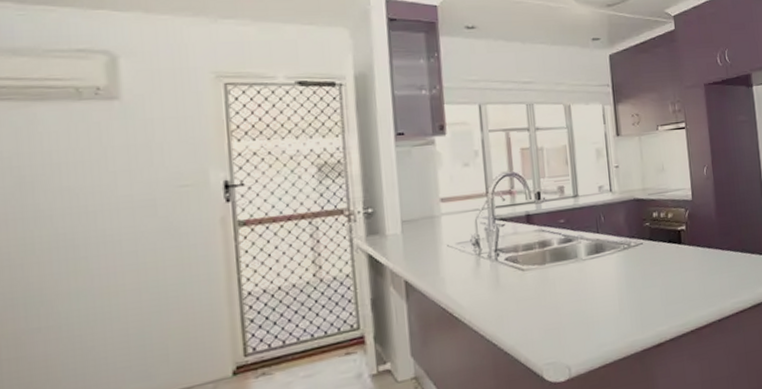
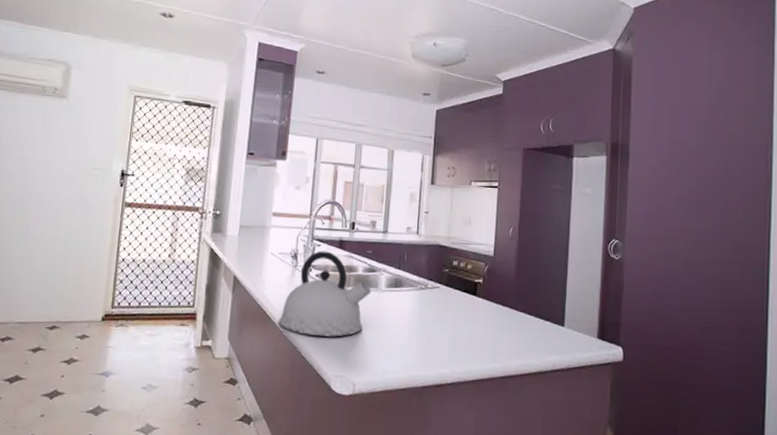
kettle: none [470,229,572,329] -> present [279,251,372,337]

